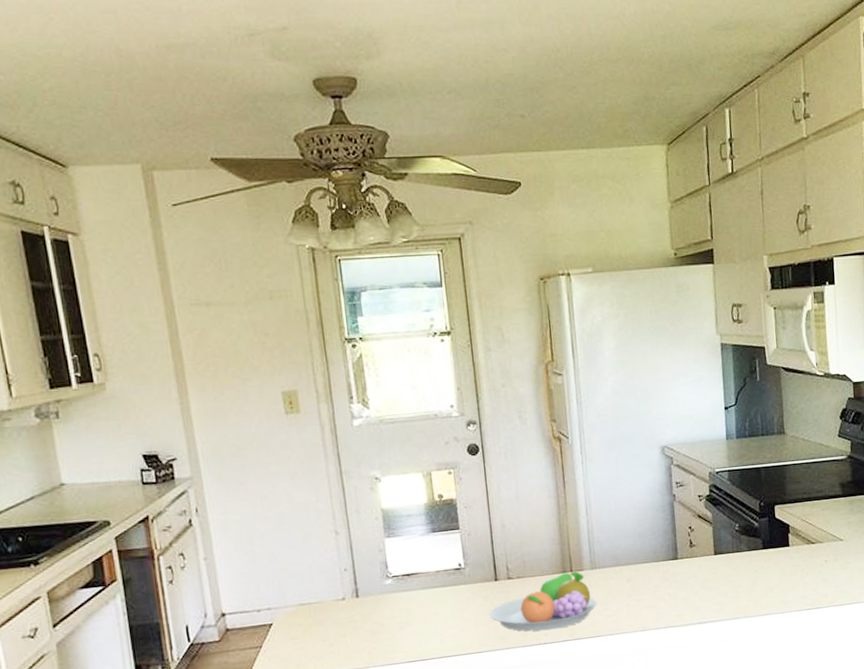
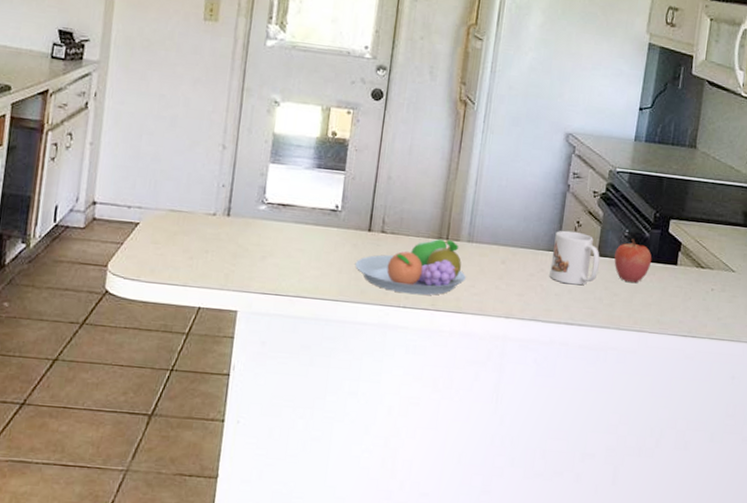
mug: none [671,536,719,587] -> present [549,230,600,285]
apple: none [730,531,766,573] -> present [614,239,652,284]

